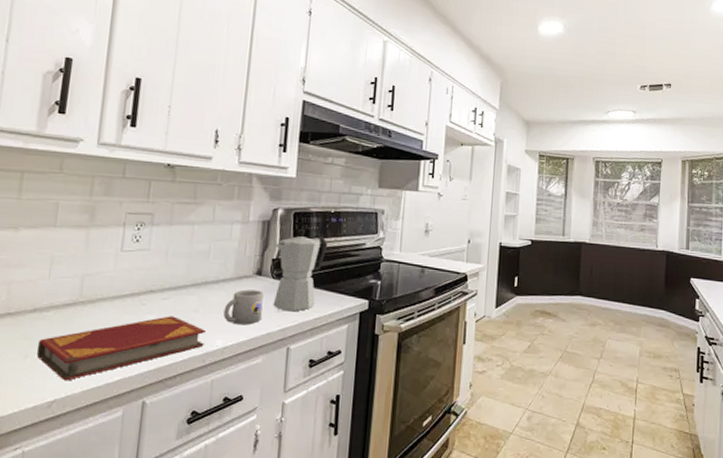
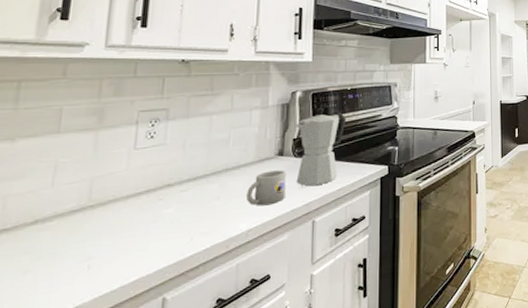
hardback book: present [36,316,206,381] -> none [38,206,228,291]

